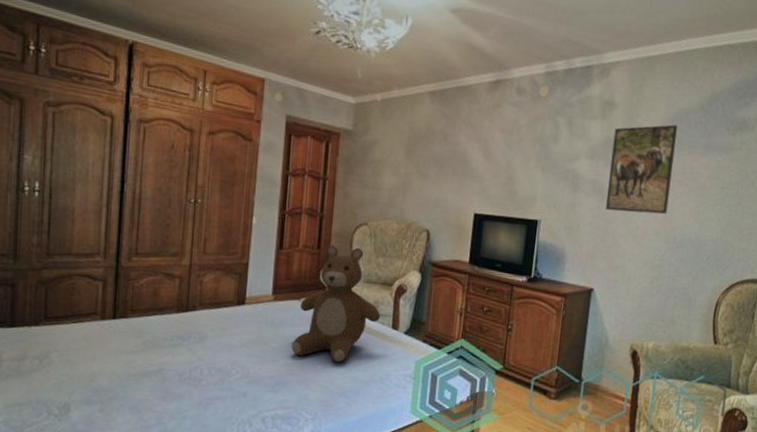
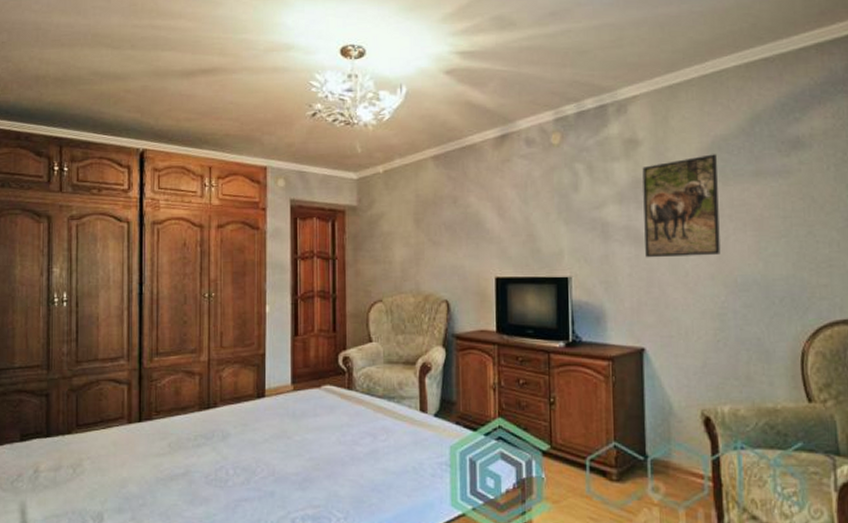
bear: present [291,245,380,363] -> none [315,326,406,453]

